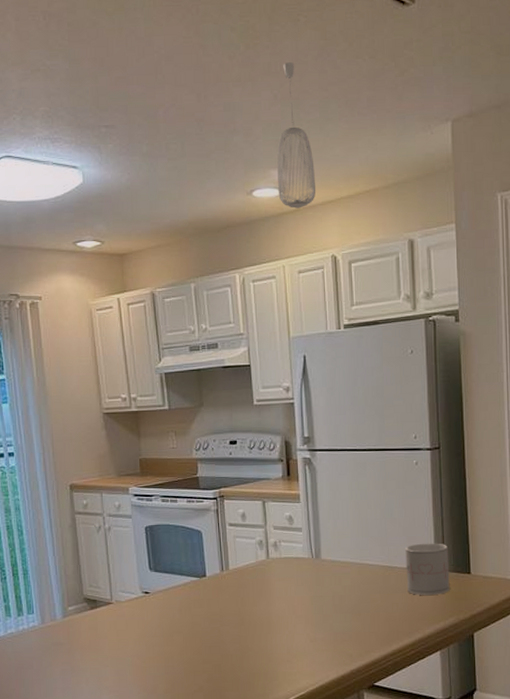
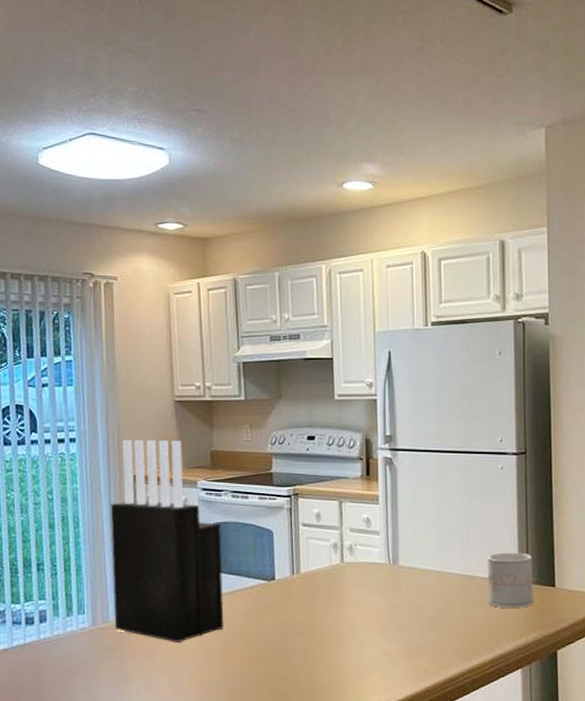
knife block: none [50,451,161,637] -> present [110,440,224,642]
pendant light: present [276,62,316,209] -> none [368,60,408,203]

